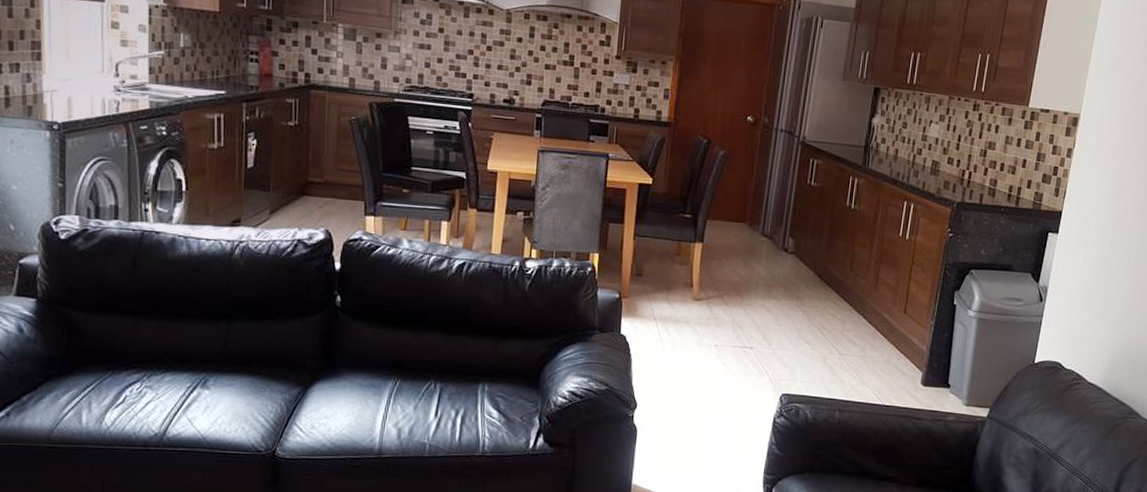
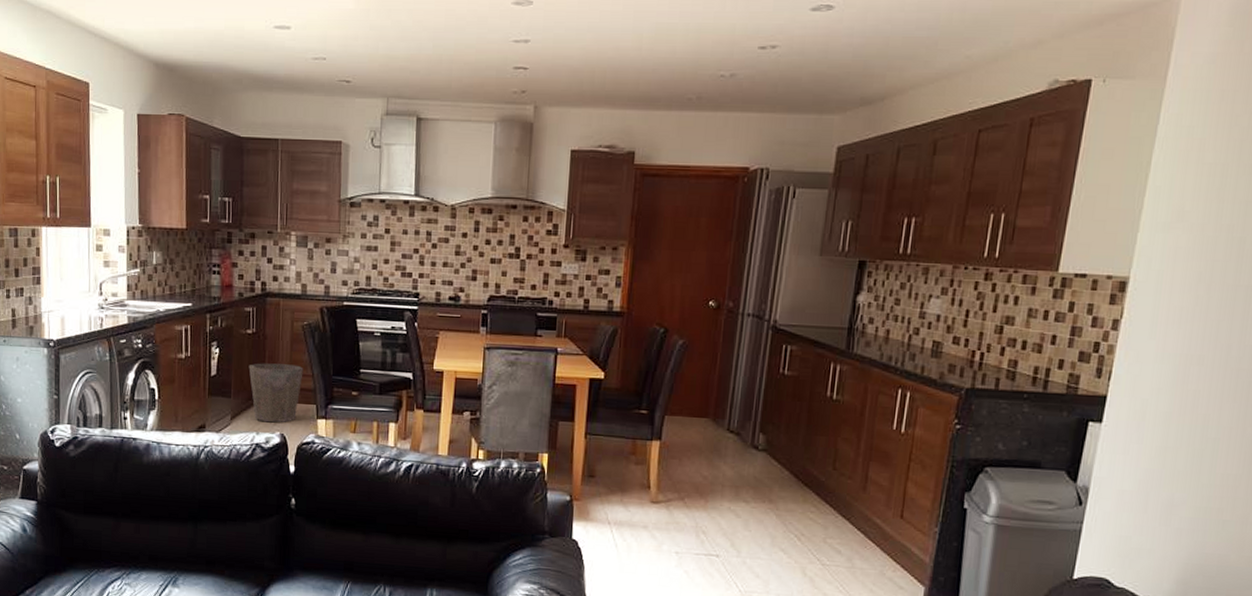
waste bin: none [290,157,351,219] -> present [248,363,304,423]

